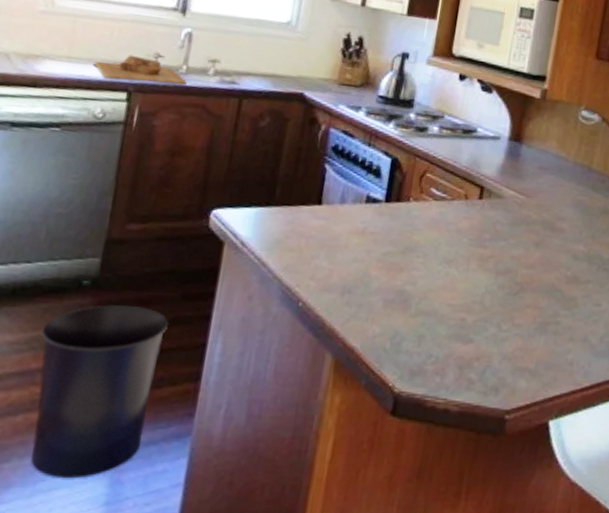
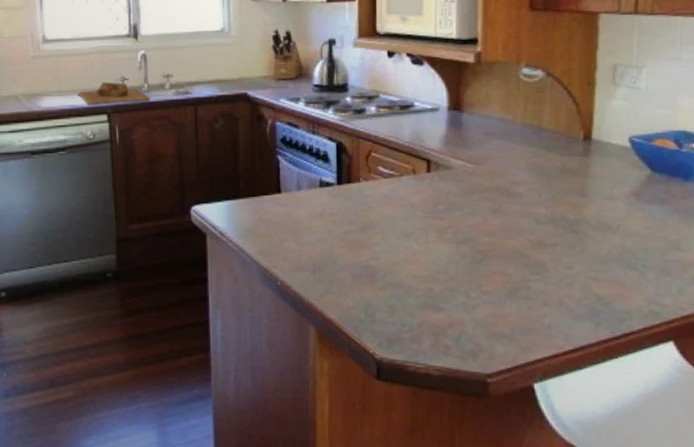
waste bin: present [31,305,169,478] -> none [86,292,176,429]

